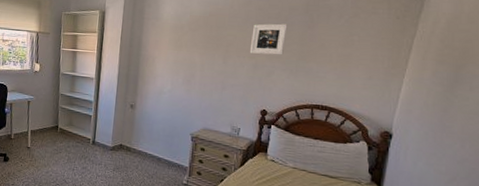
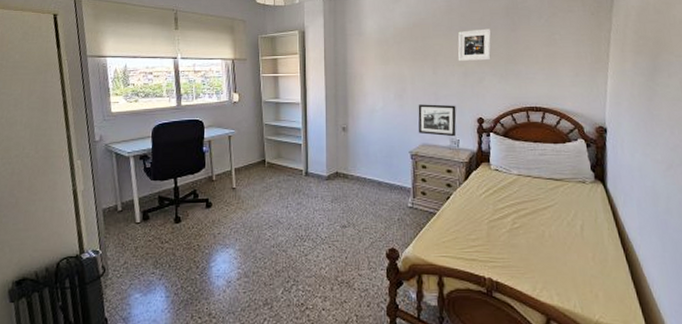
picture frame: none [201,91,241,125] -> present [418,104,457,137]

